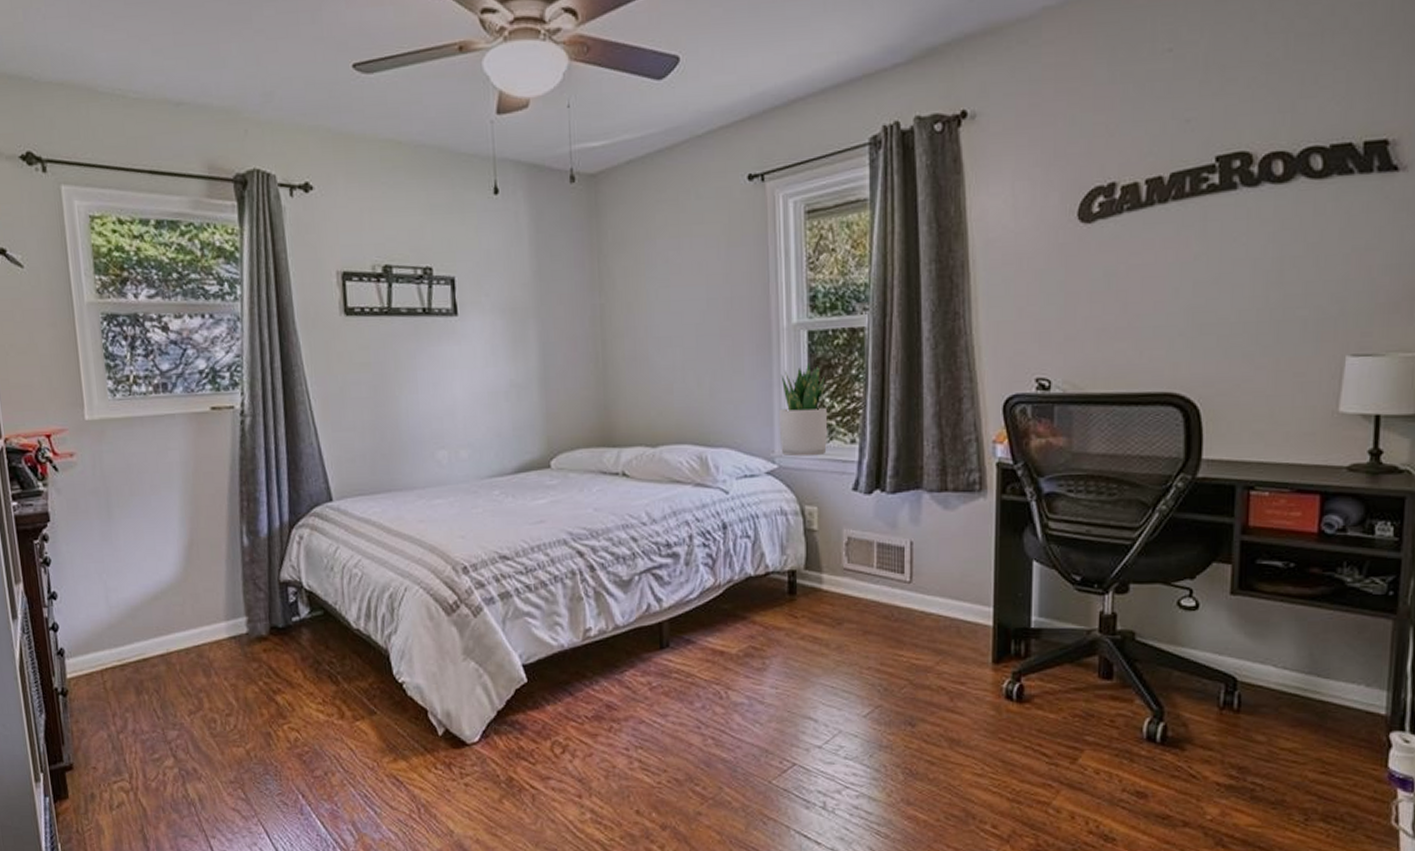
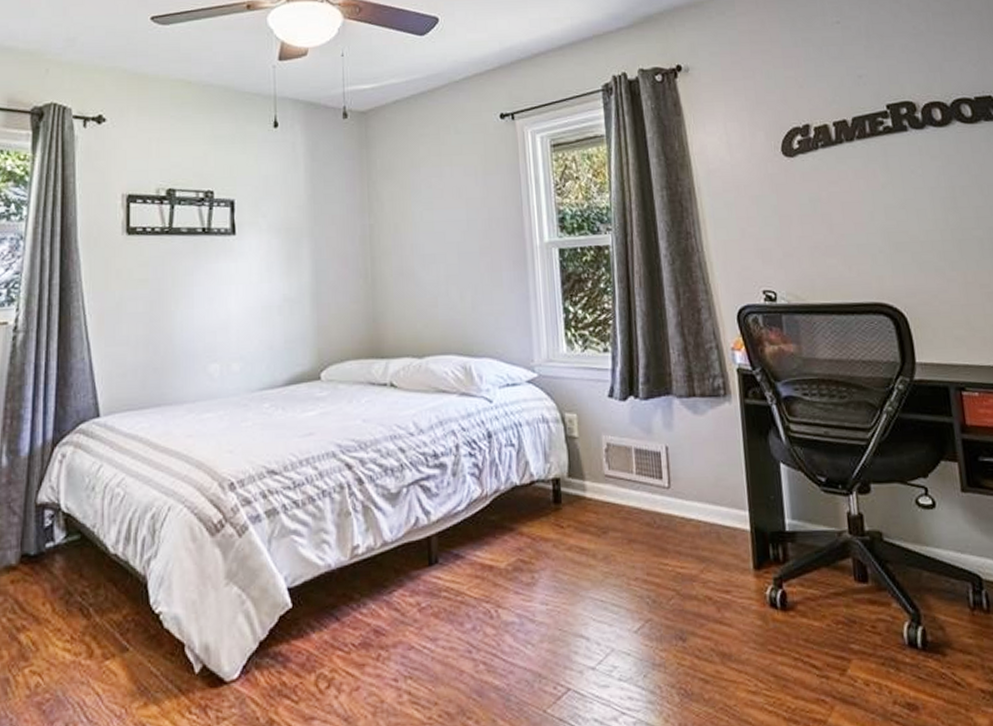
planter: present [780,362,828,457] -> none [536,277,582,366]

